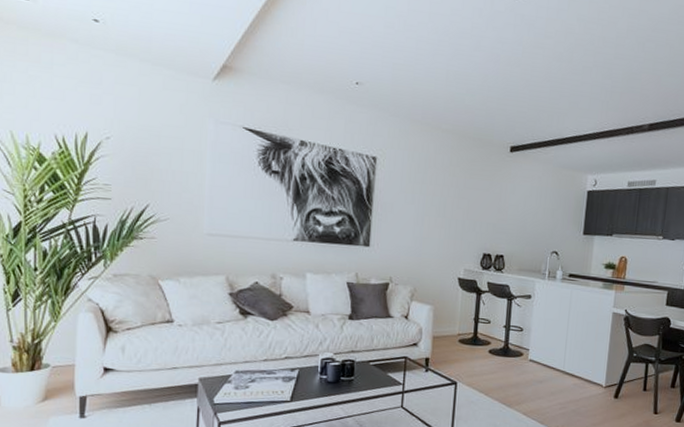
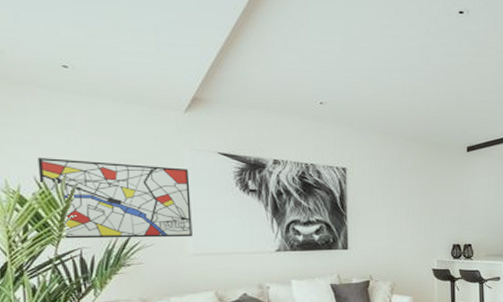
wall art: none [60,115,211,216] -> present [37,158,193,239]

